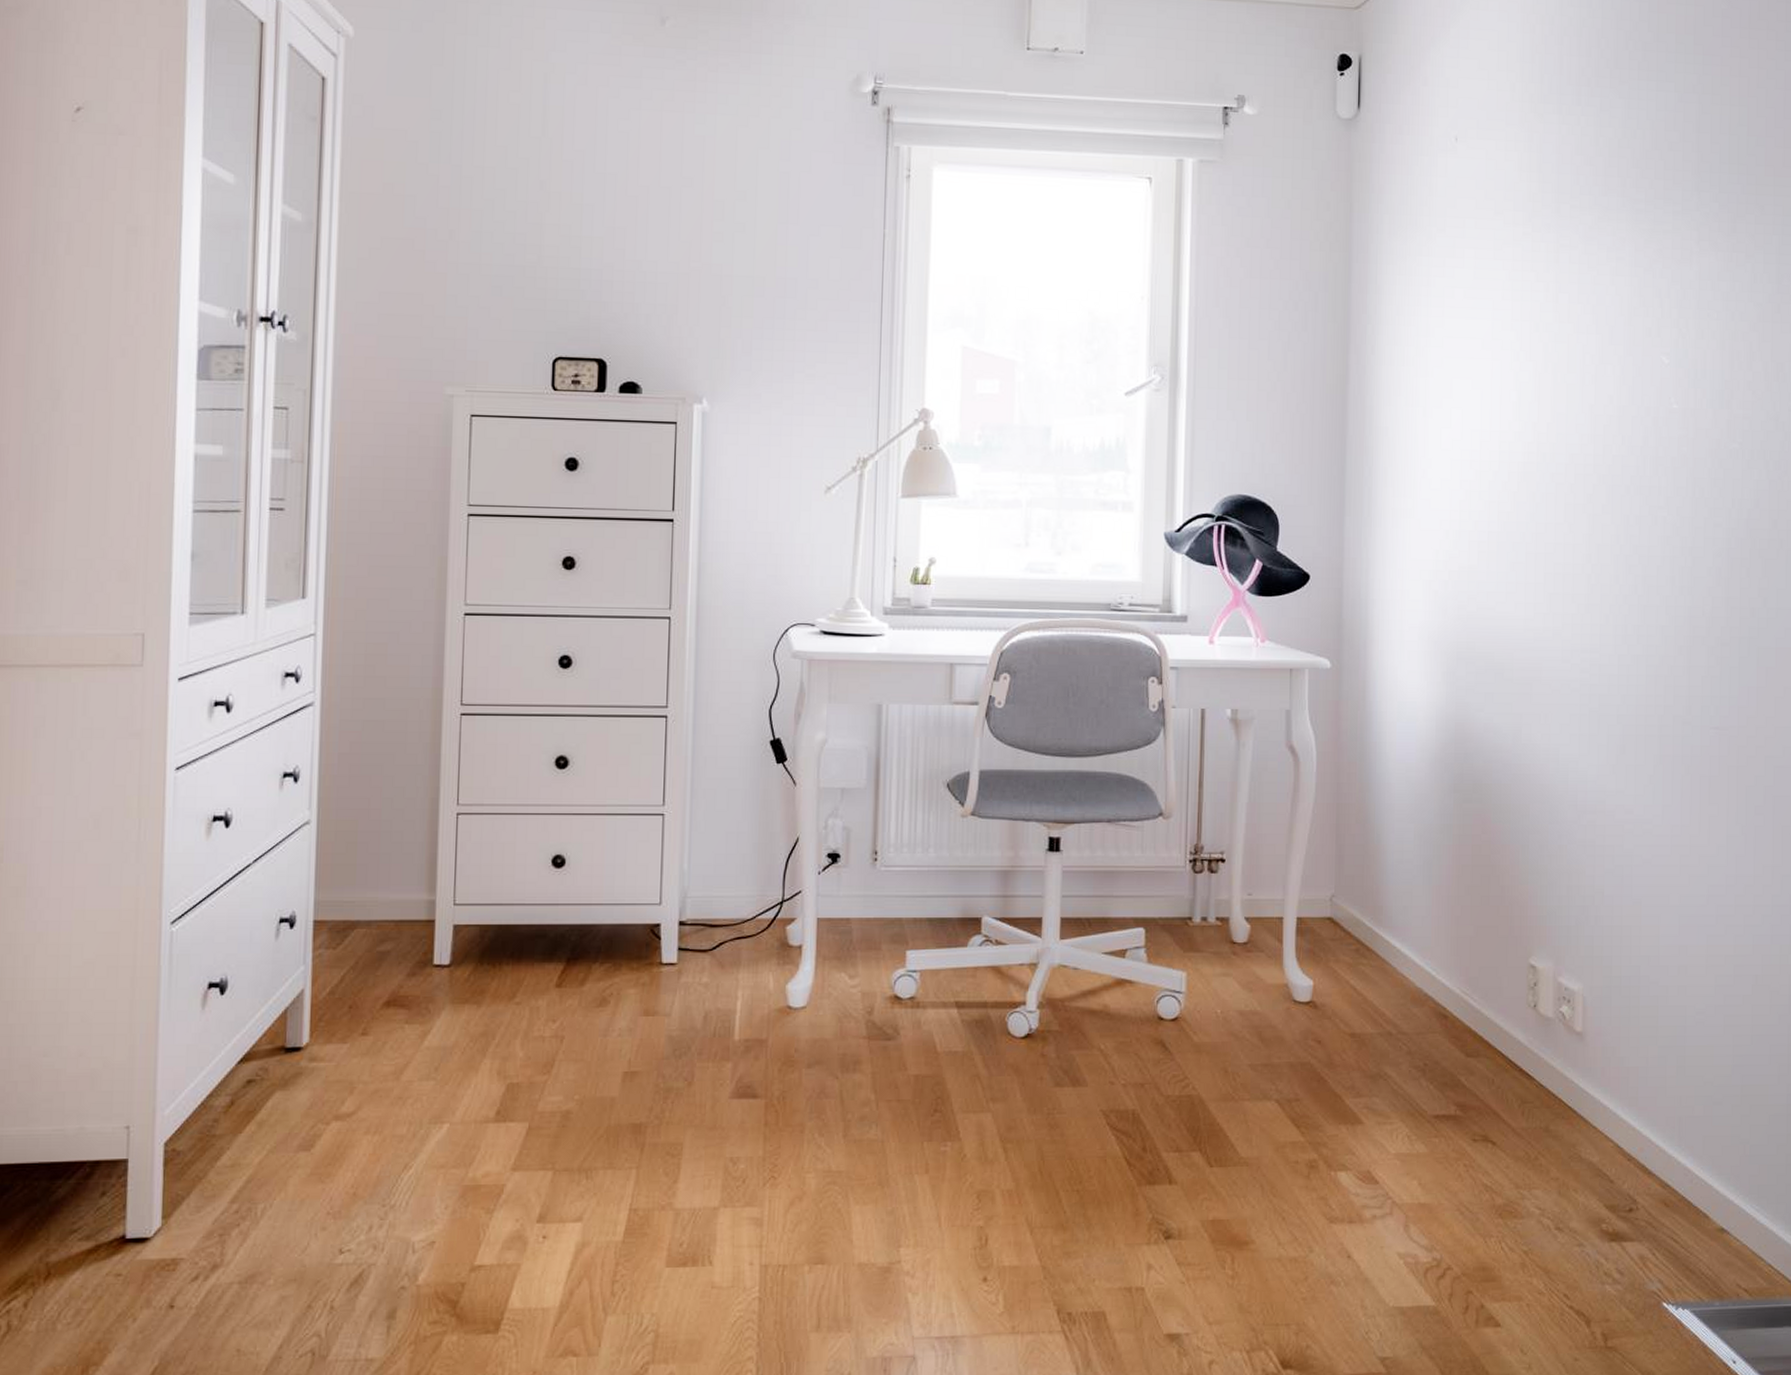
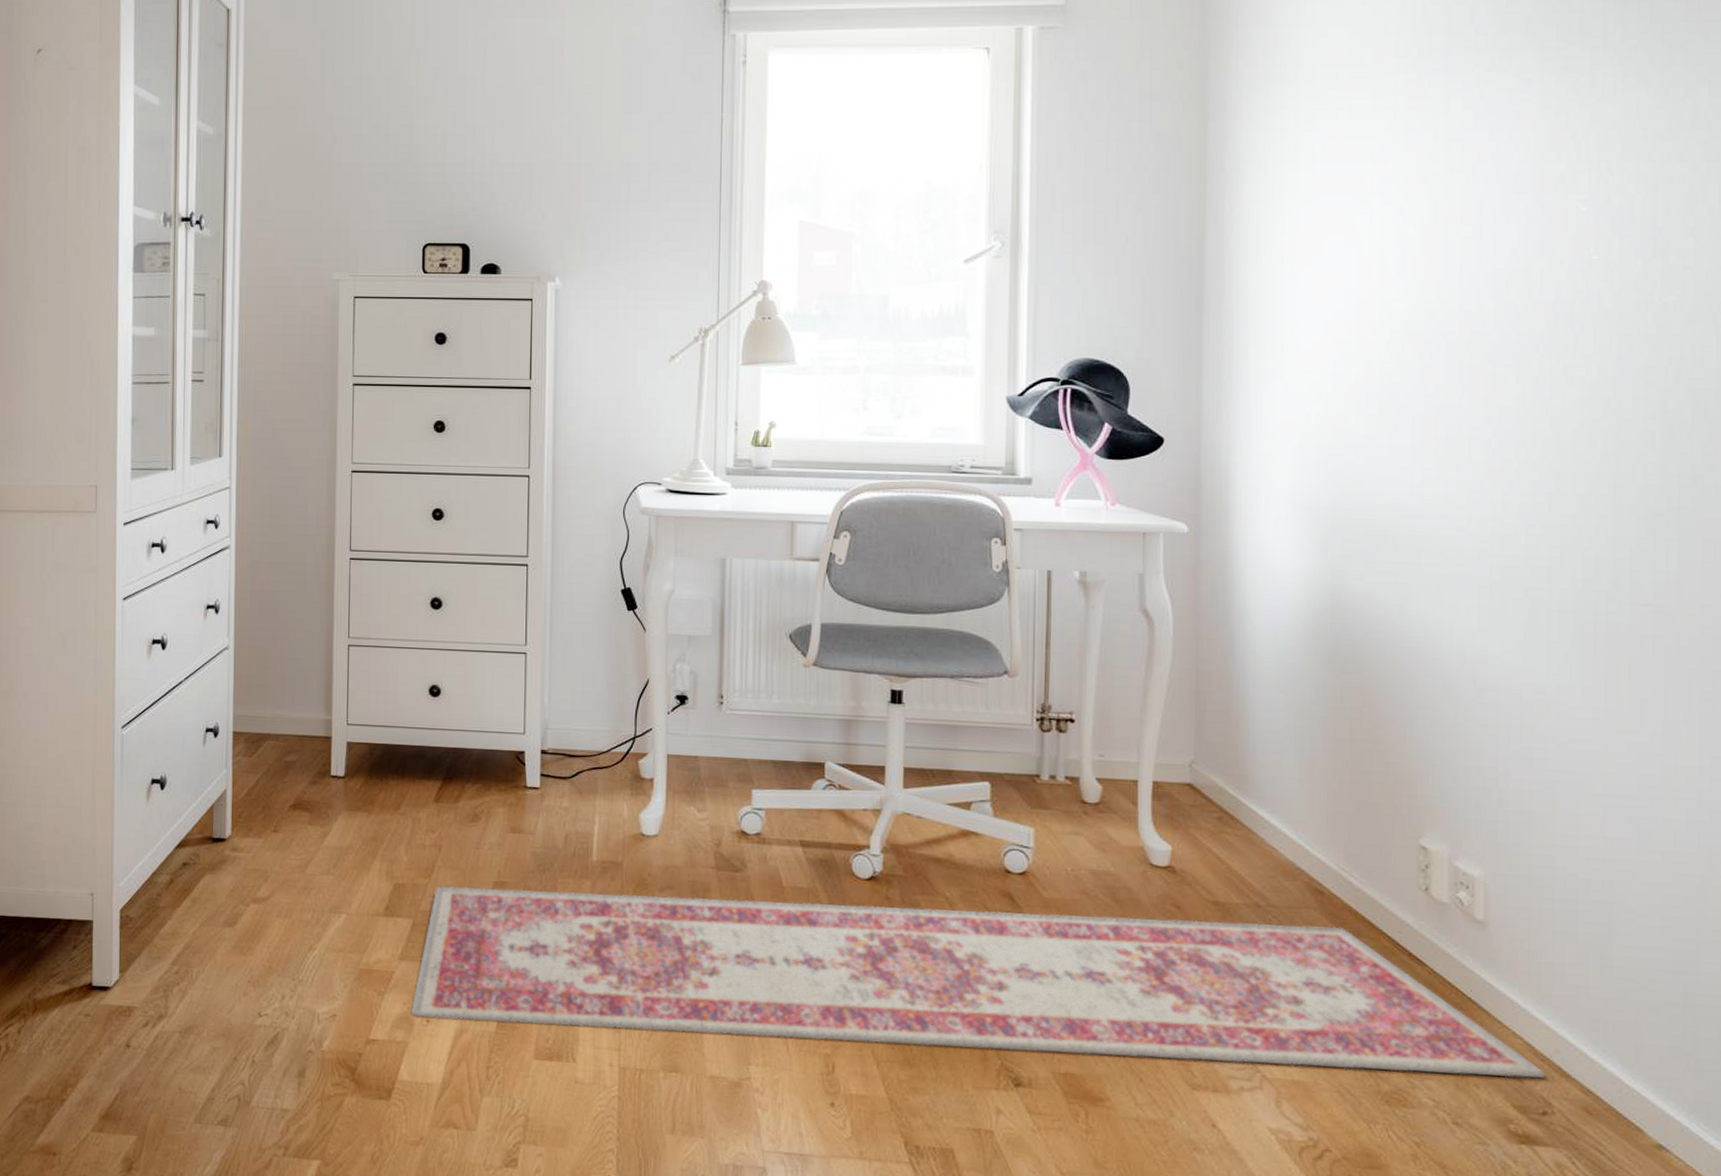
rug: none [523,1049,1632,1235] -> present [410,886,1546,1078]

